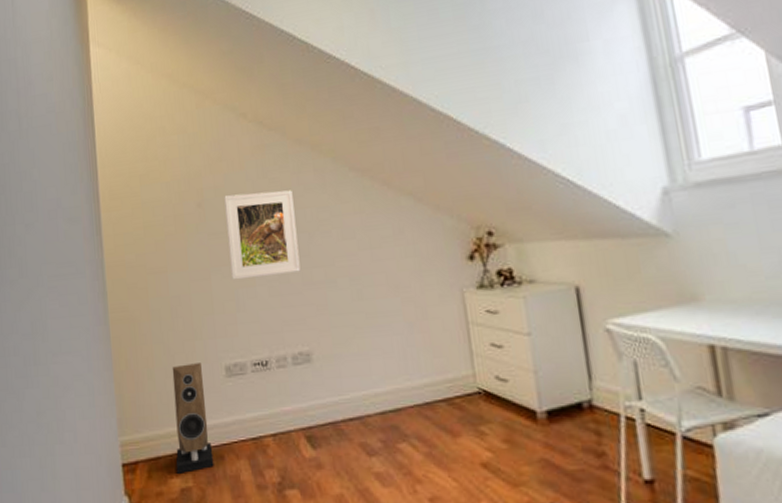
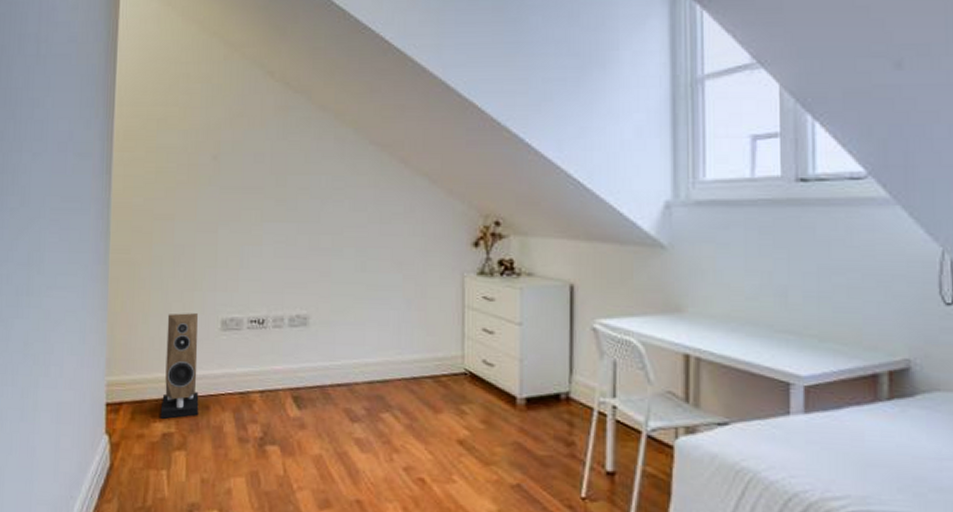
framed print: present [224,190,301,280] -> none [239,152,310,237]

